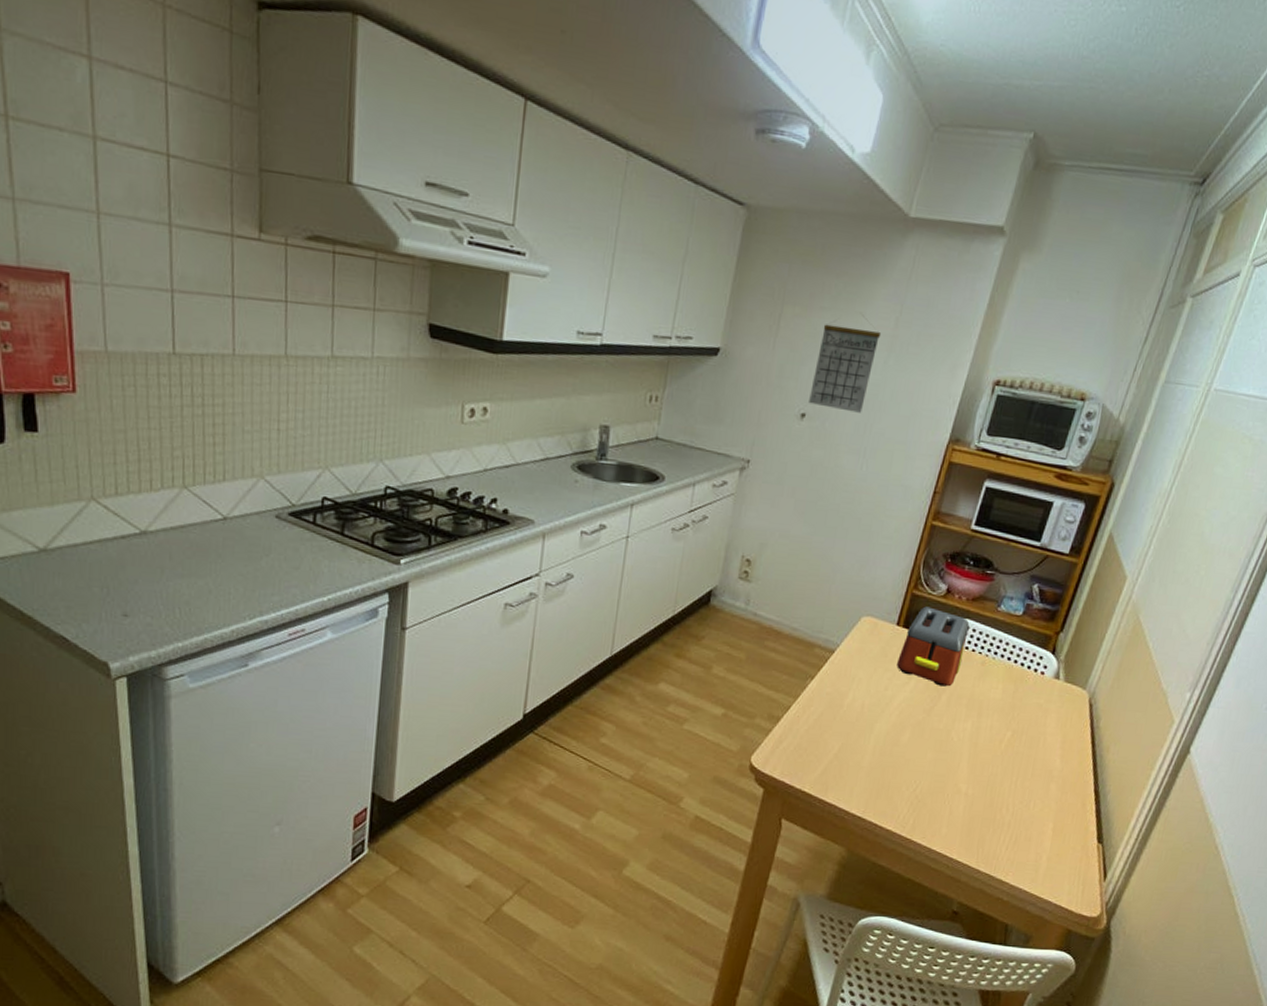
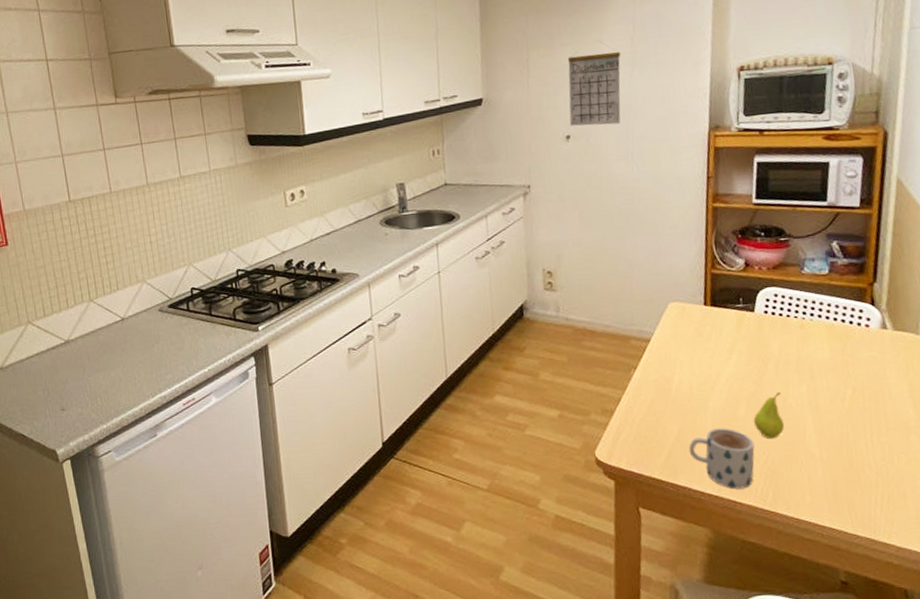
mug: none [844,751,909,814] -> present [688,428,755,489]
toaster: present [897,606,970,687] -> none [714,282,779,356]
fruit: none [913,723,947,770] -> present [753,391,785,440]

